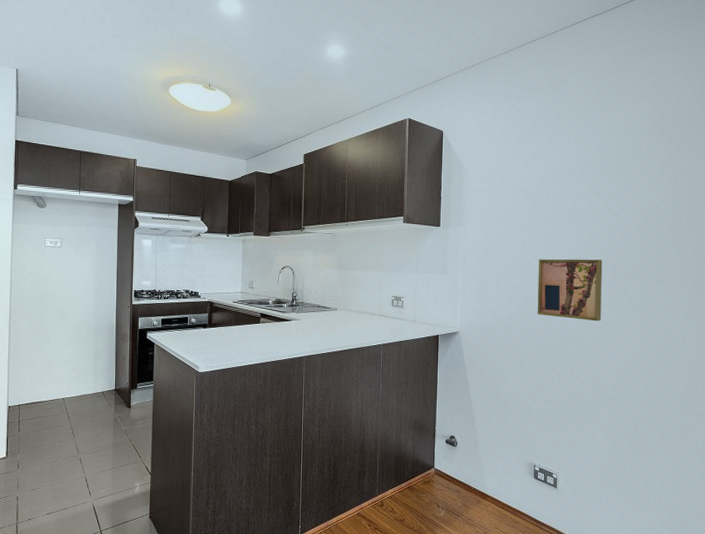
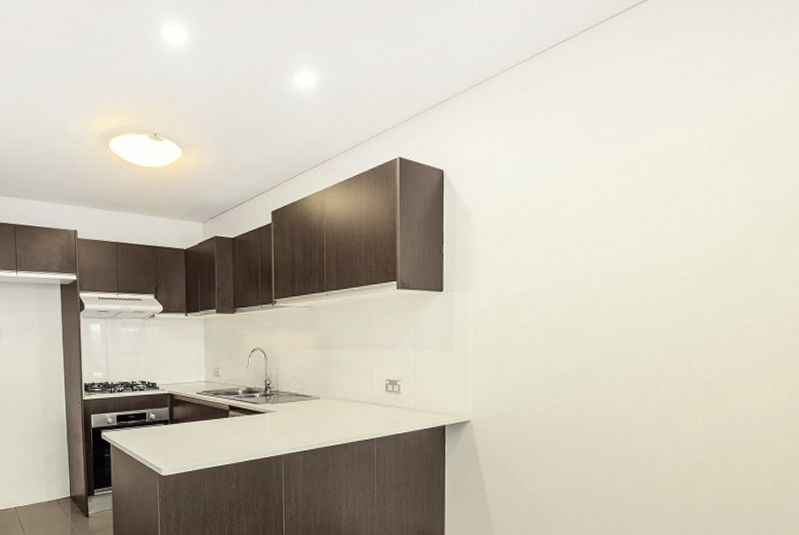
wall art: present [537,259,603,322] -> none [571,323,658,403]

